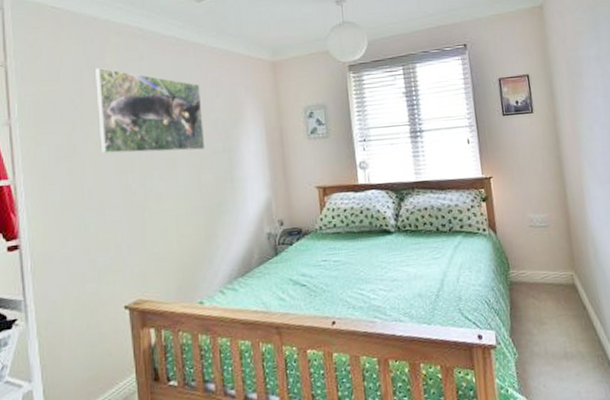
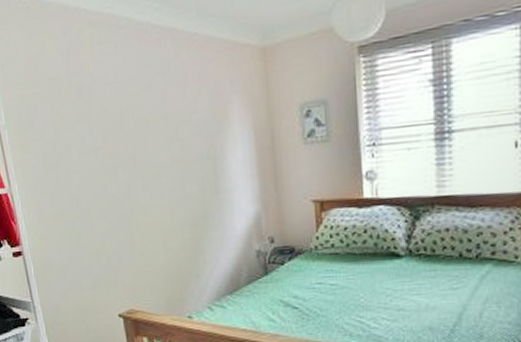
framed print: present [94,67,206,154] -> none [70,65,189,162]

